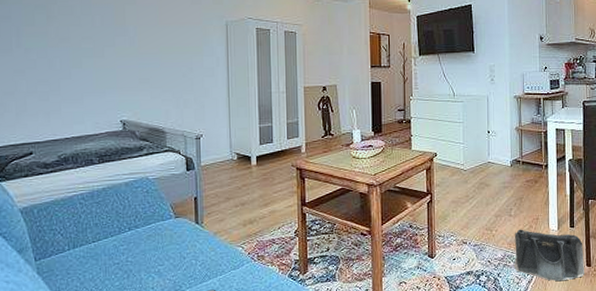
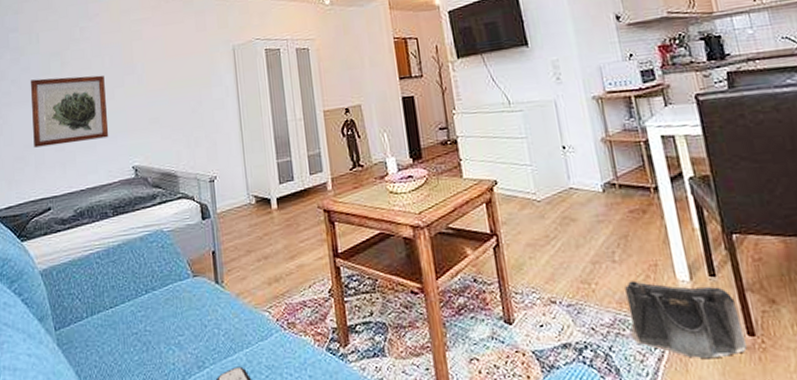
wall art: none [11,29,97,95] -> present [30,75,109,148]

